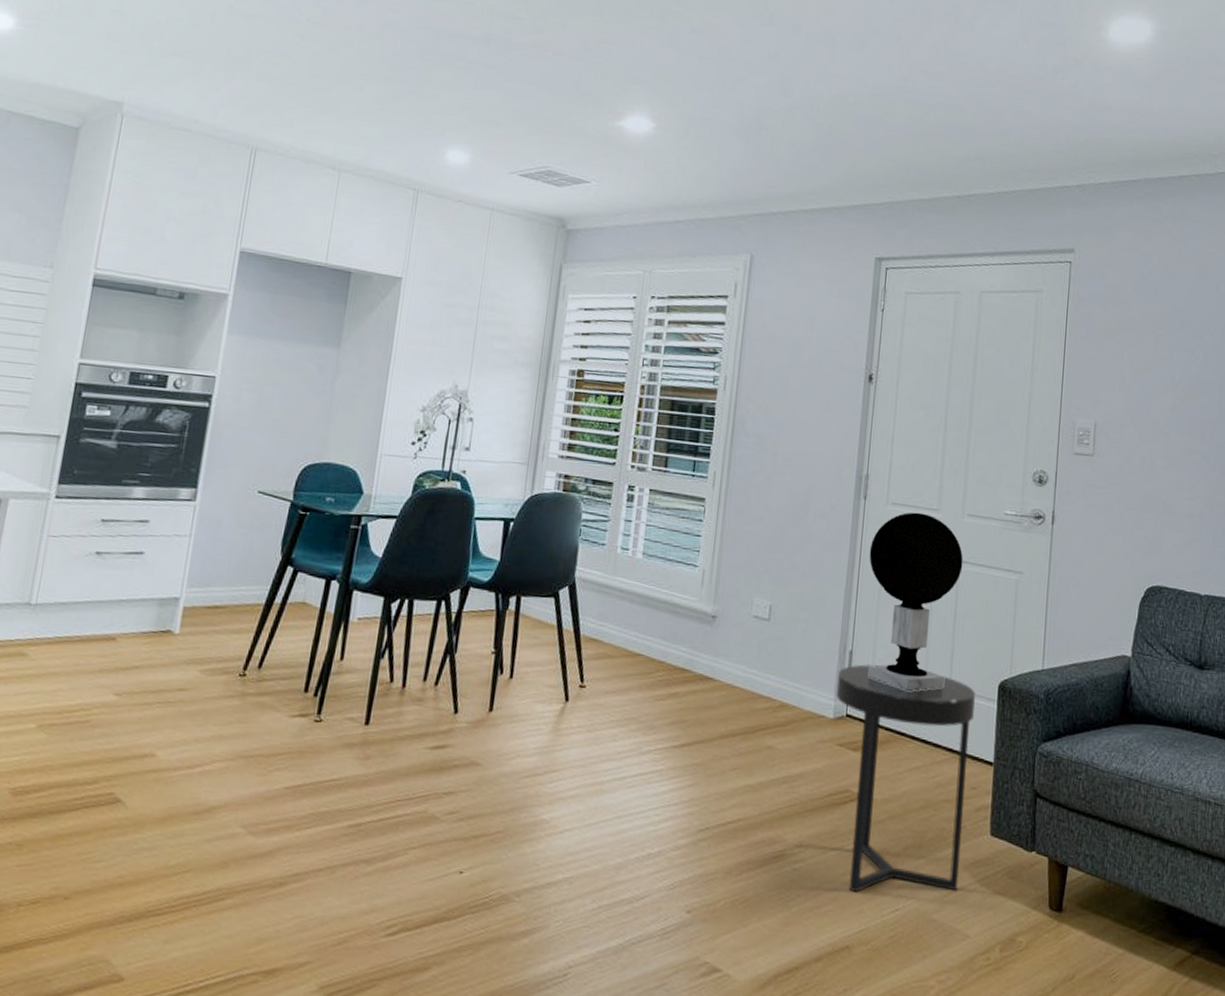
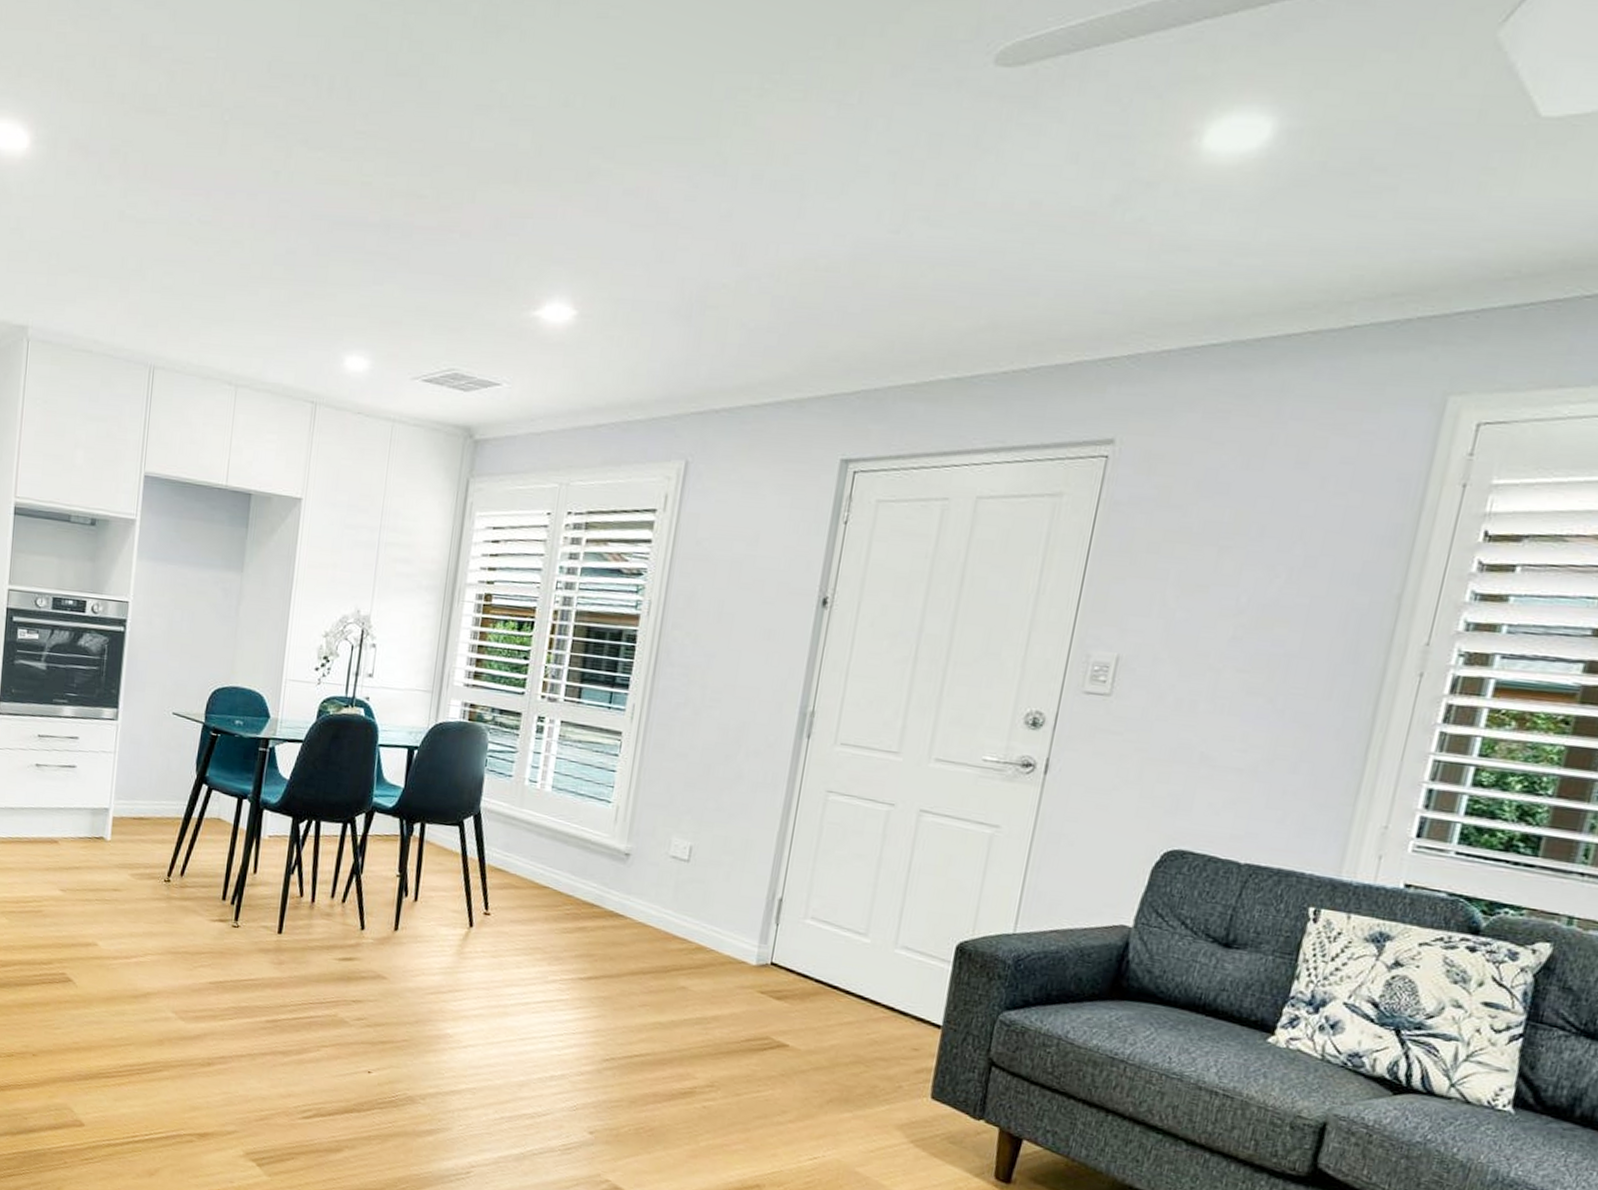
side table: present [836,663,975,893] -> none [760,913,927,1149]
table lamp: present [869,512,963,691] -> none [800,754,925,945]

